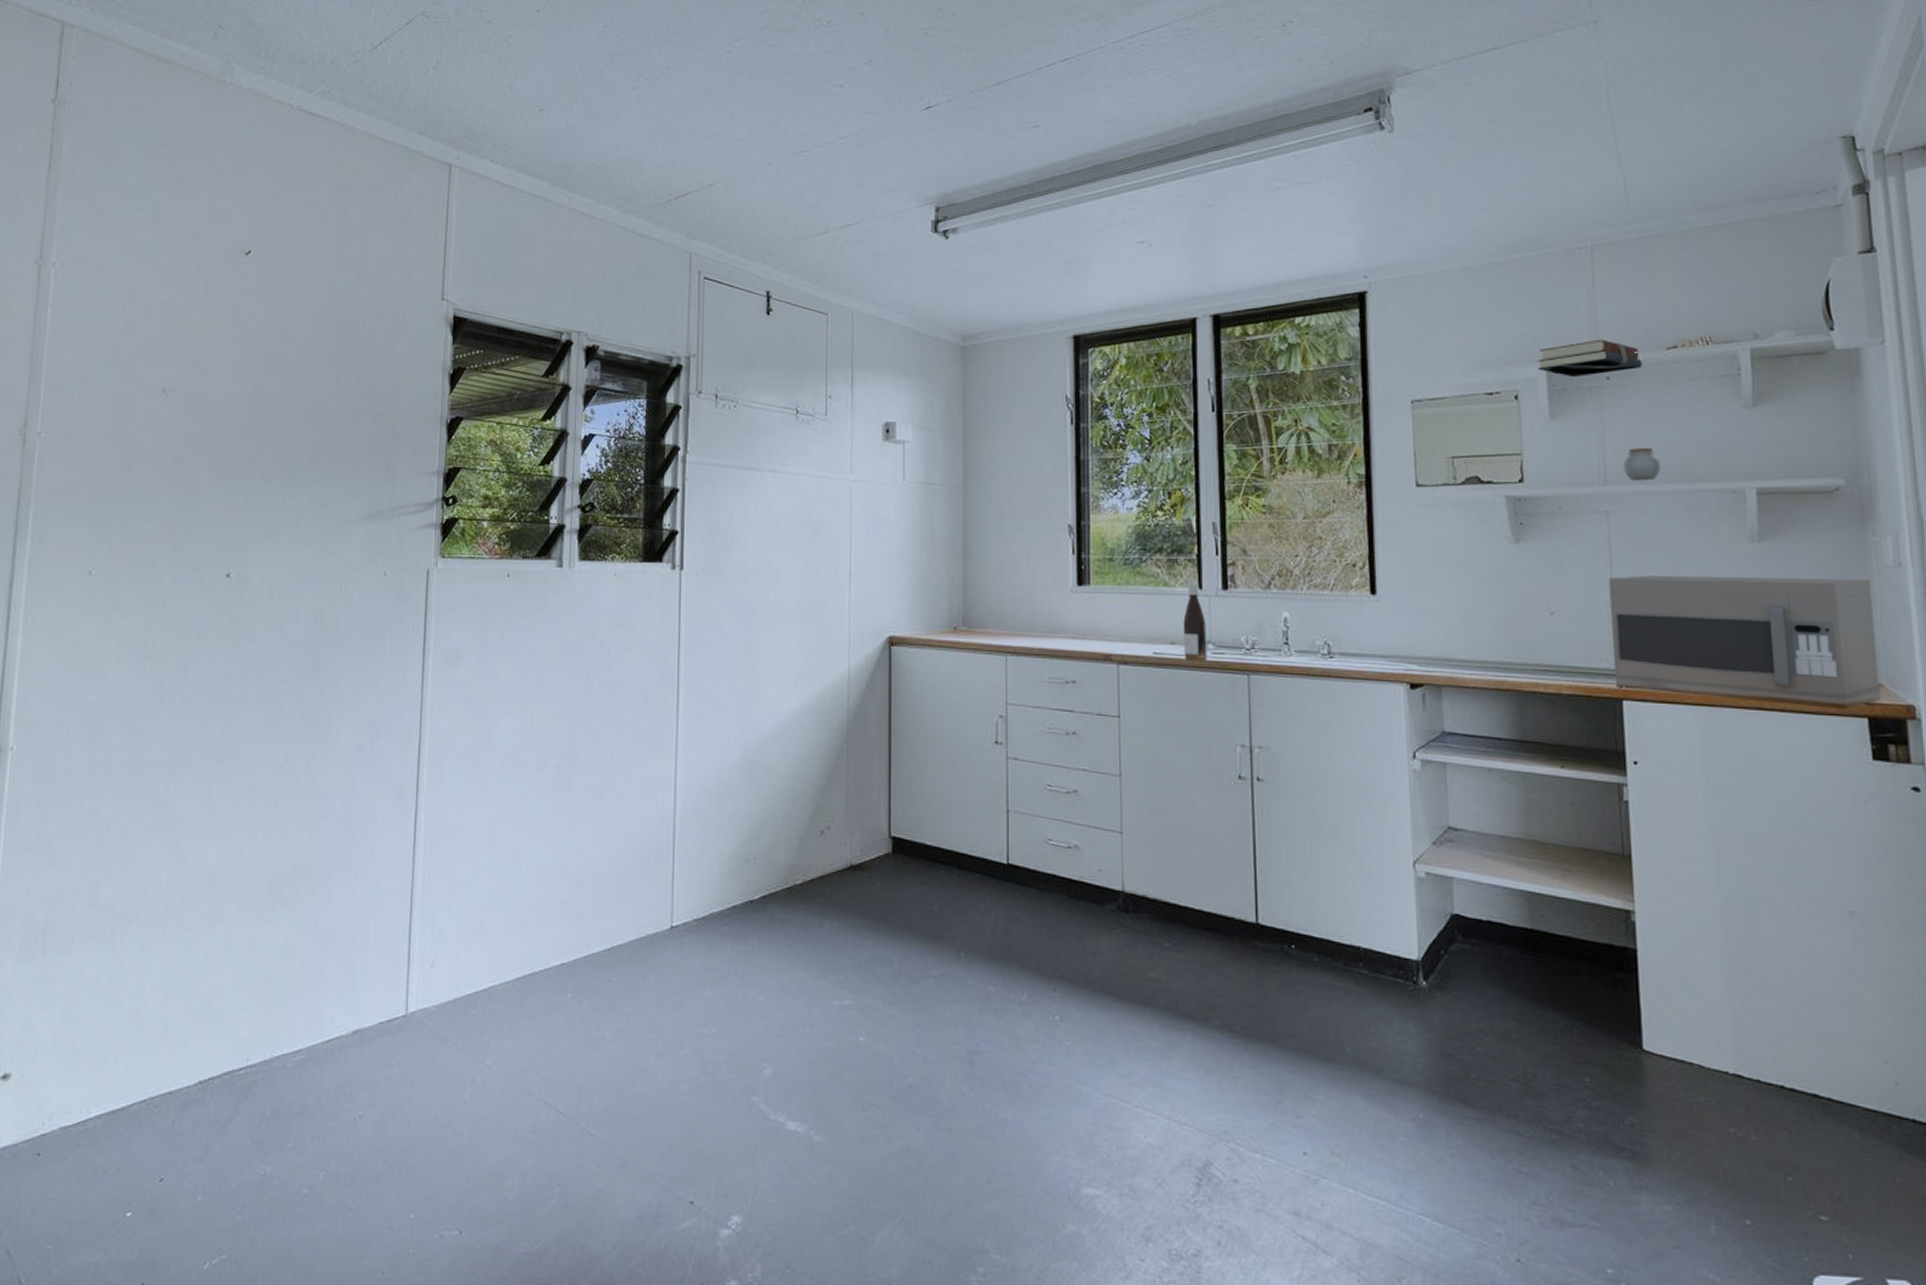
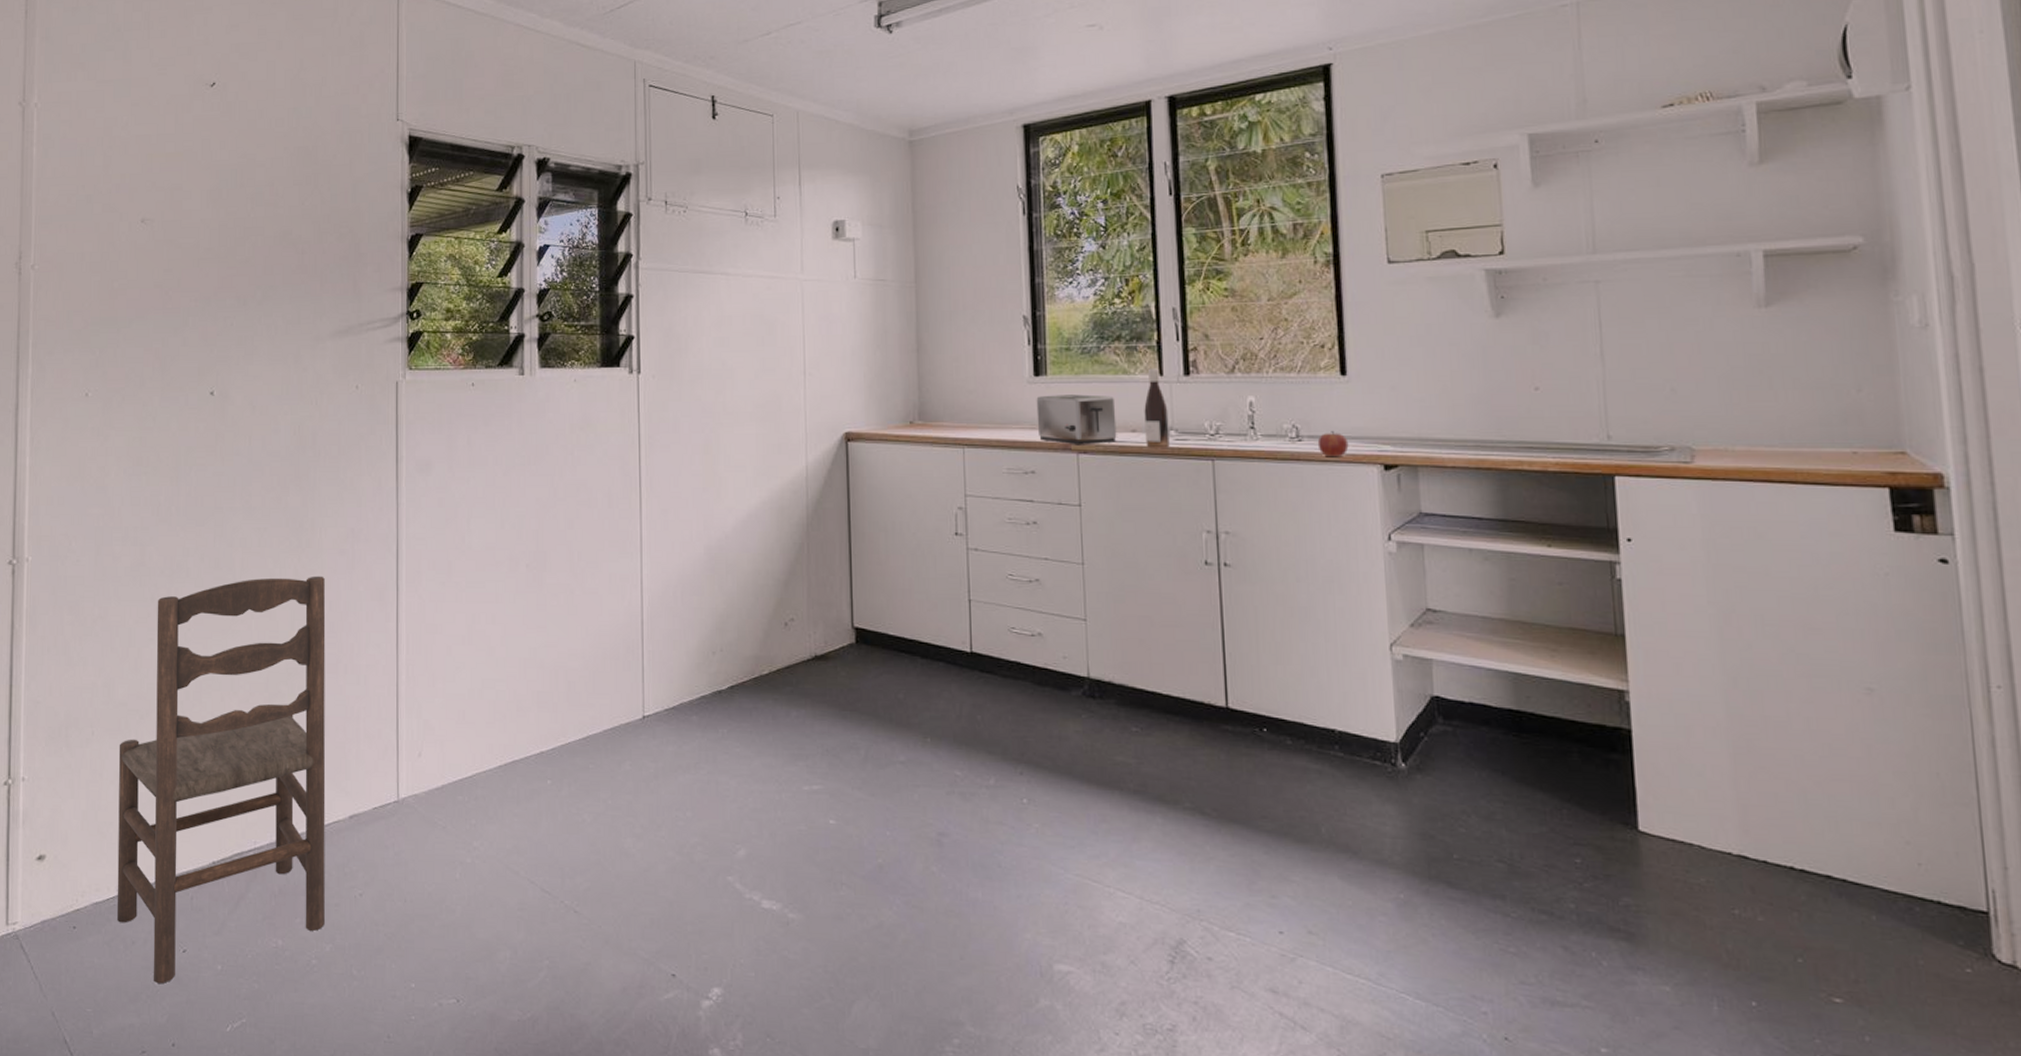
dining chair: none [87,772,340,1217] -> present [116,576,326,984]
toaster: none [1079,605,1156,656] -> present [1036,394,1117,445]
fruit: none [1348,649,1377,675] -> present [1317,431,1349,458]
books: present [1537,339,1643,378] -> none [1518,100,1635,143]
microwave: present [1608,575,1882,710] -> none [1598,342,1905,480]
jar: present [1622,447,1662,481] -> none [1613,212,1657,248]

